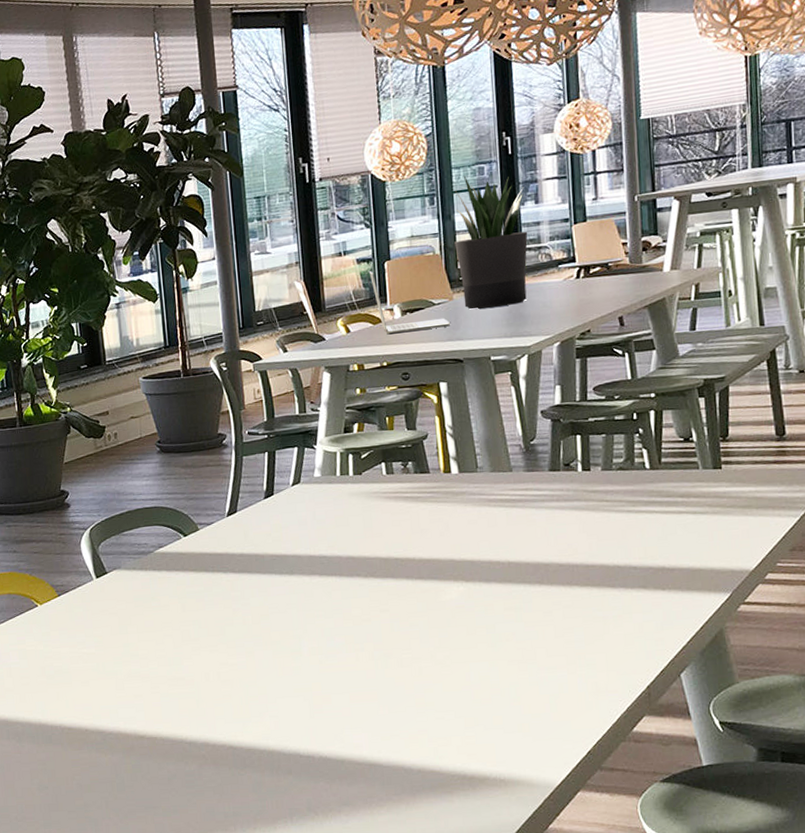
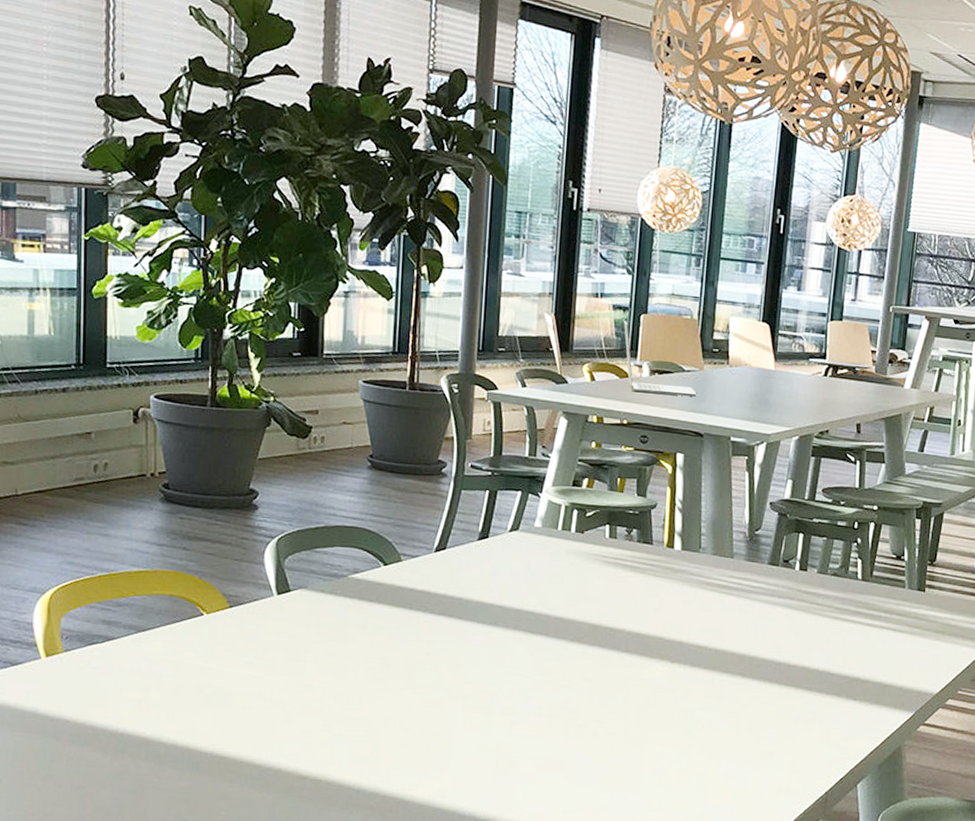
planter: present [454,175,528,310] -> none [713,244,789,389]

